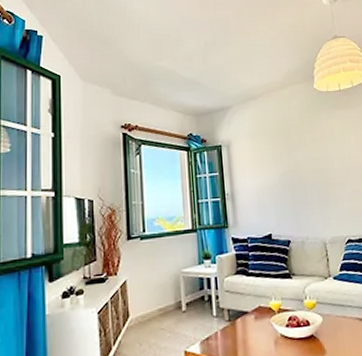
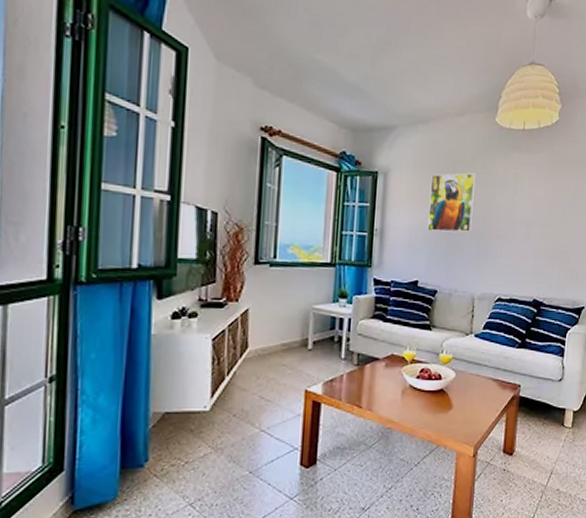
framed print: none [267,132,311,188] -> present [427,172,477,233]

